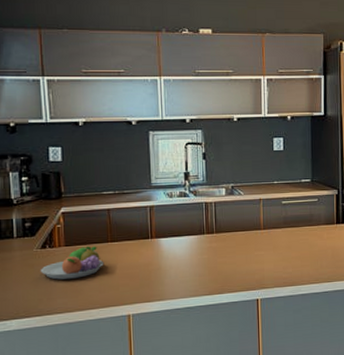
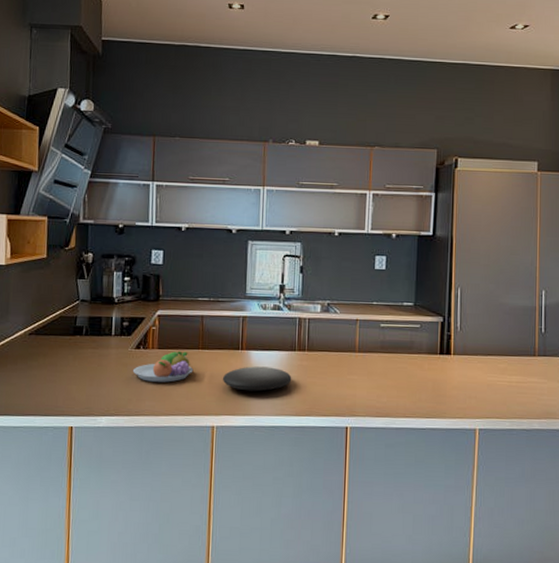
plate: none [134,252,203,278] -> present [222,366,292,392]

